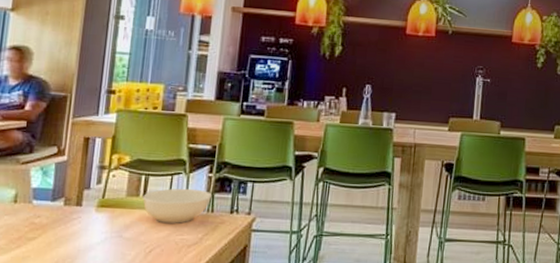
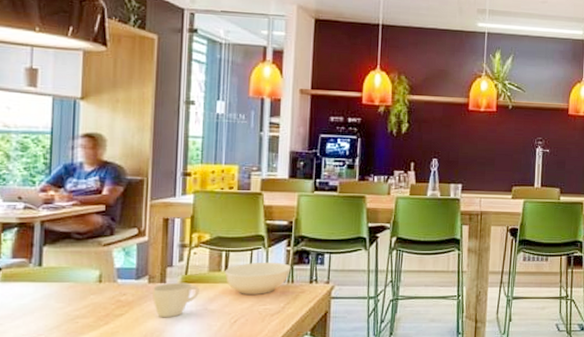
cup: none [66,206,116,244] -> present [152,282,199,318]

